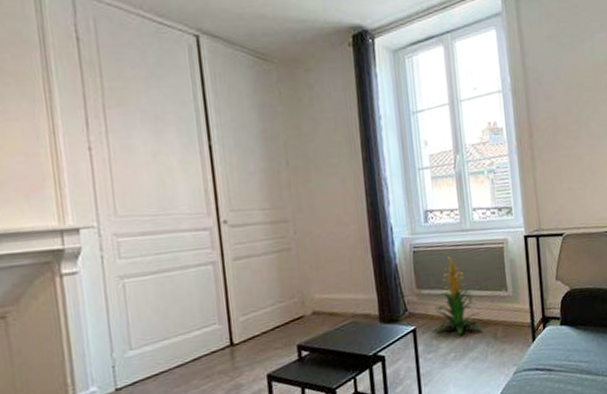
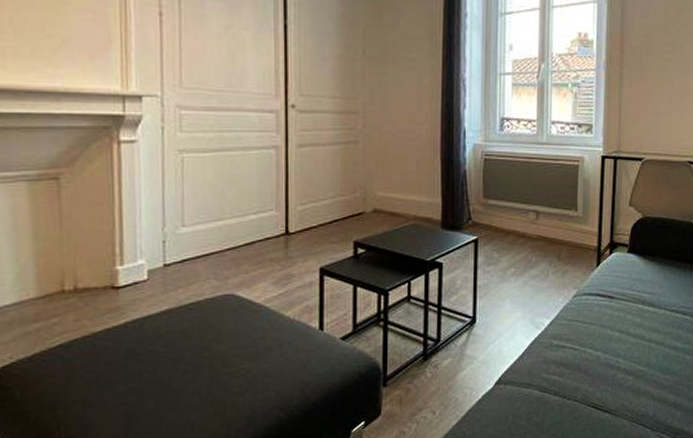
indoor plant: present [434,256,482,334] -> none [497,168,546,250]

